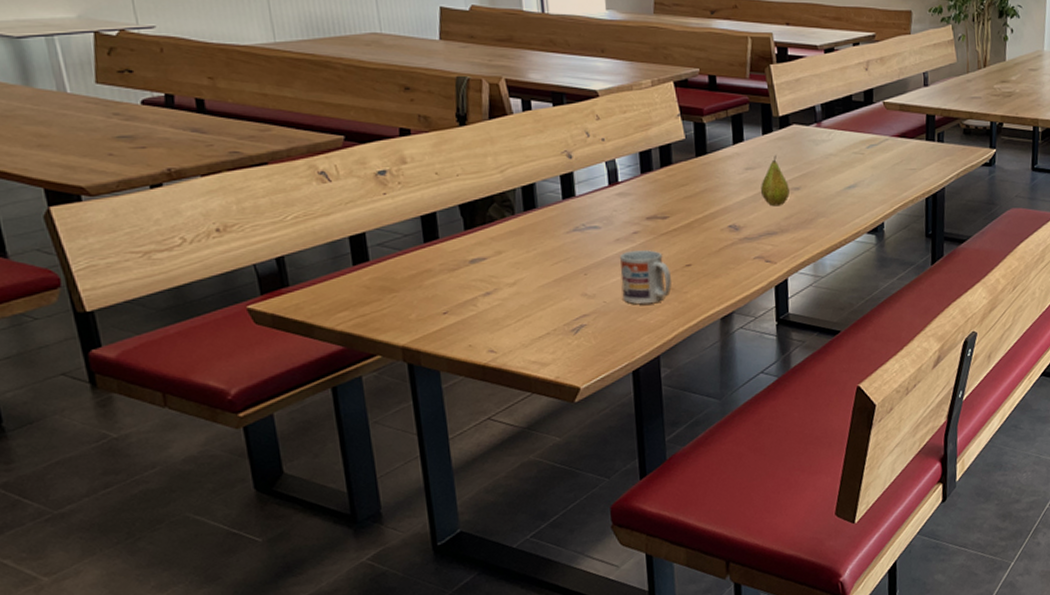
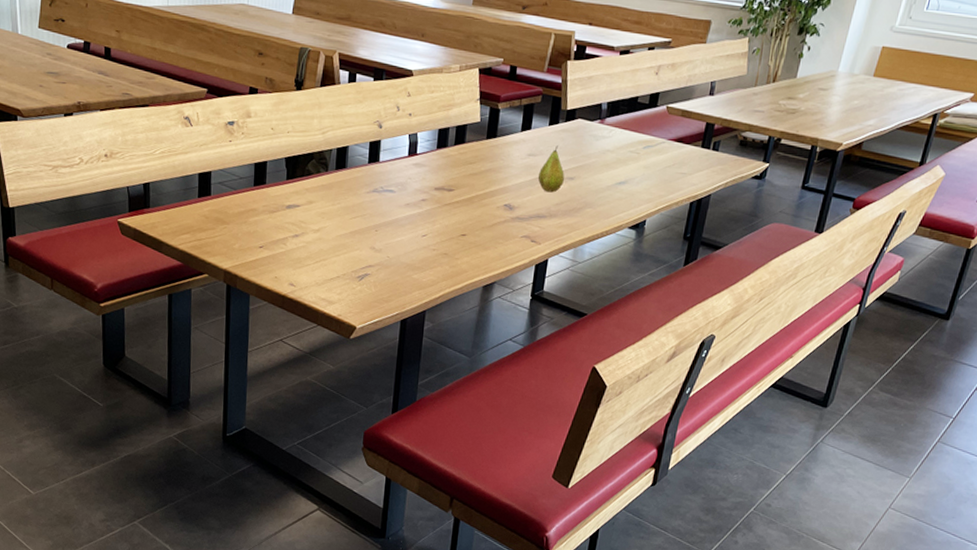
cup: present [619,250,672,305] -> none [403,215,447,264]

